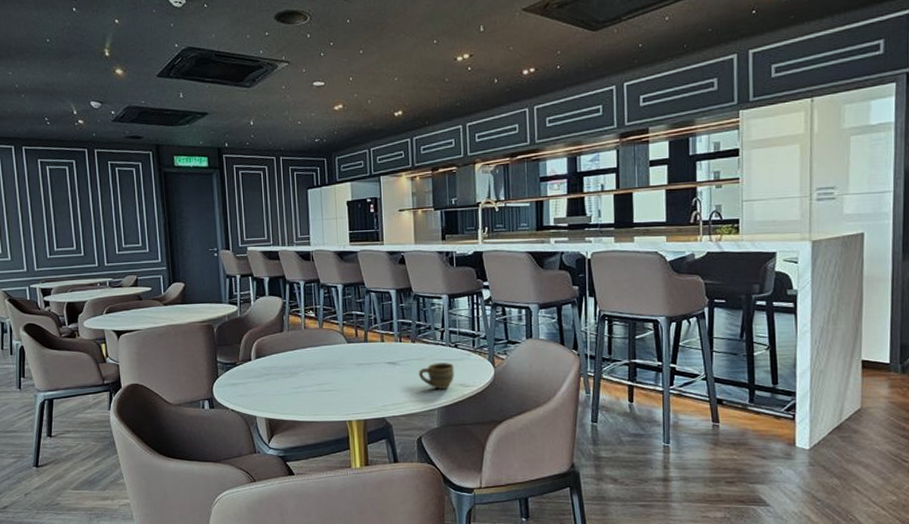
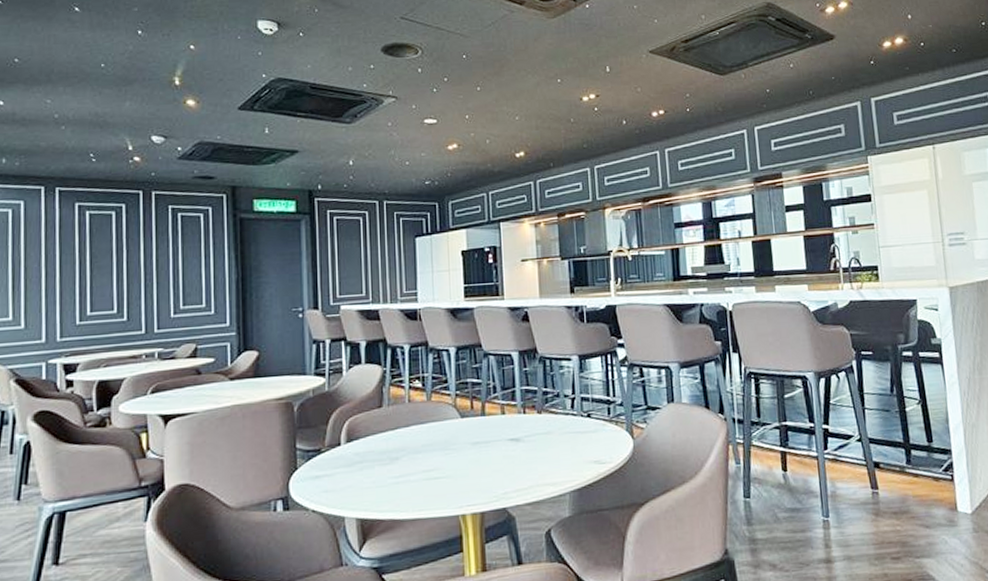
cup: present [418,363,455,390] -> none [545,436,588,470]

